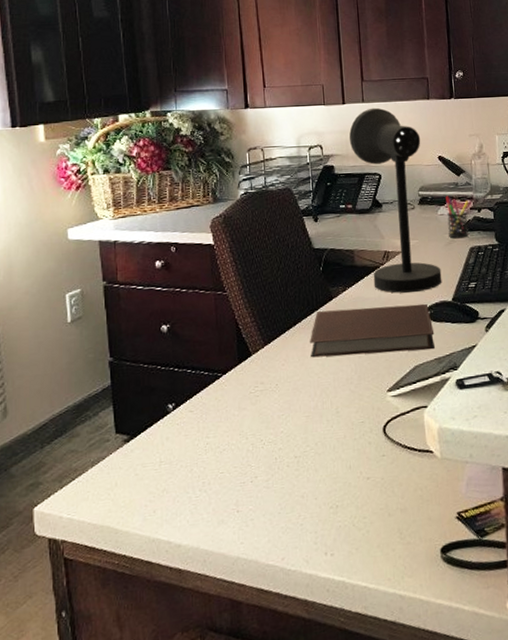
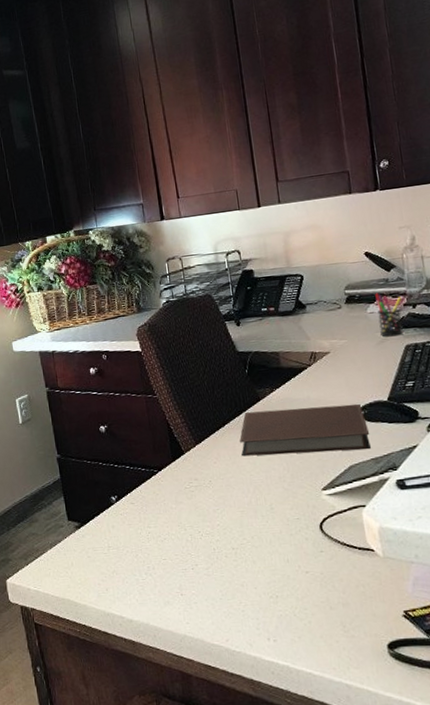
desk lamp: present [349,107,442,293] -> none [266,207,376,394]

